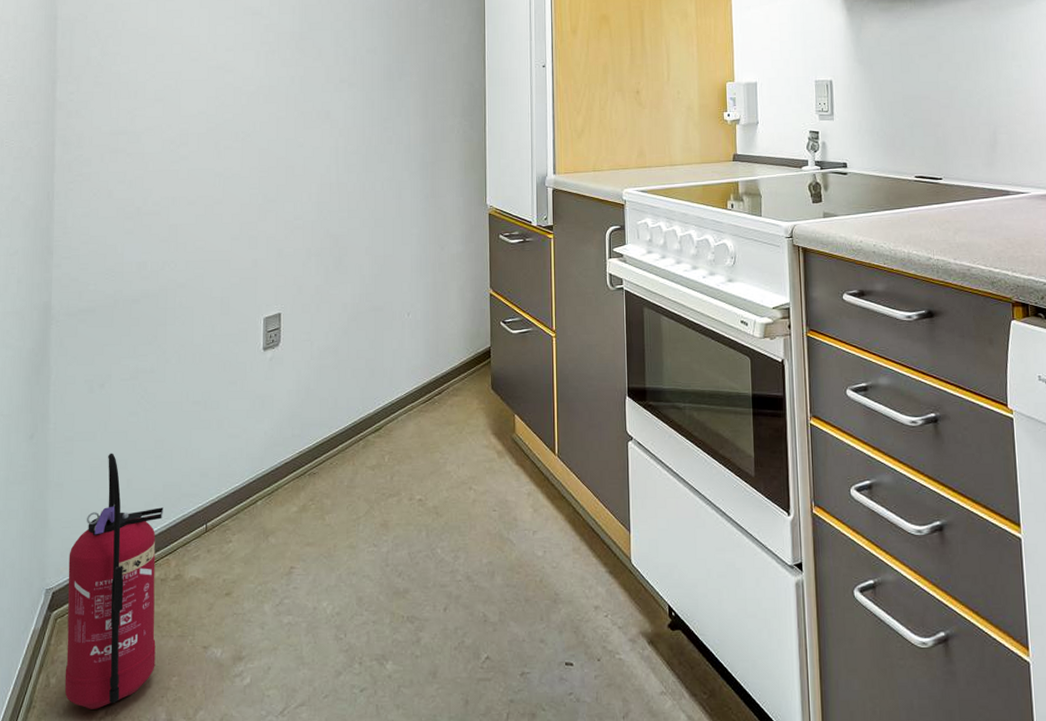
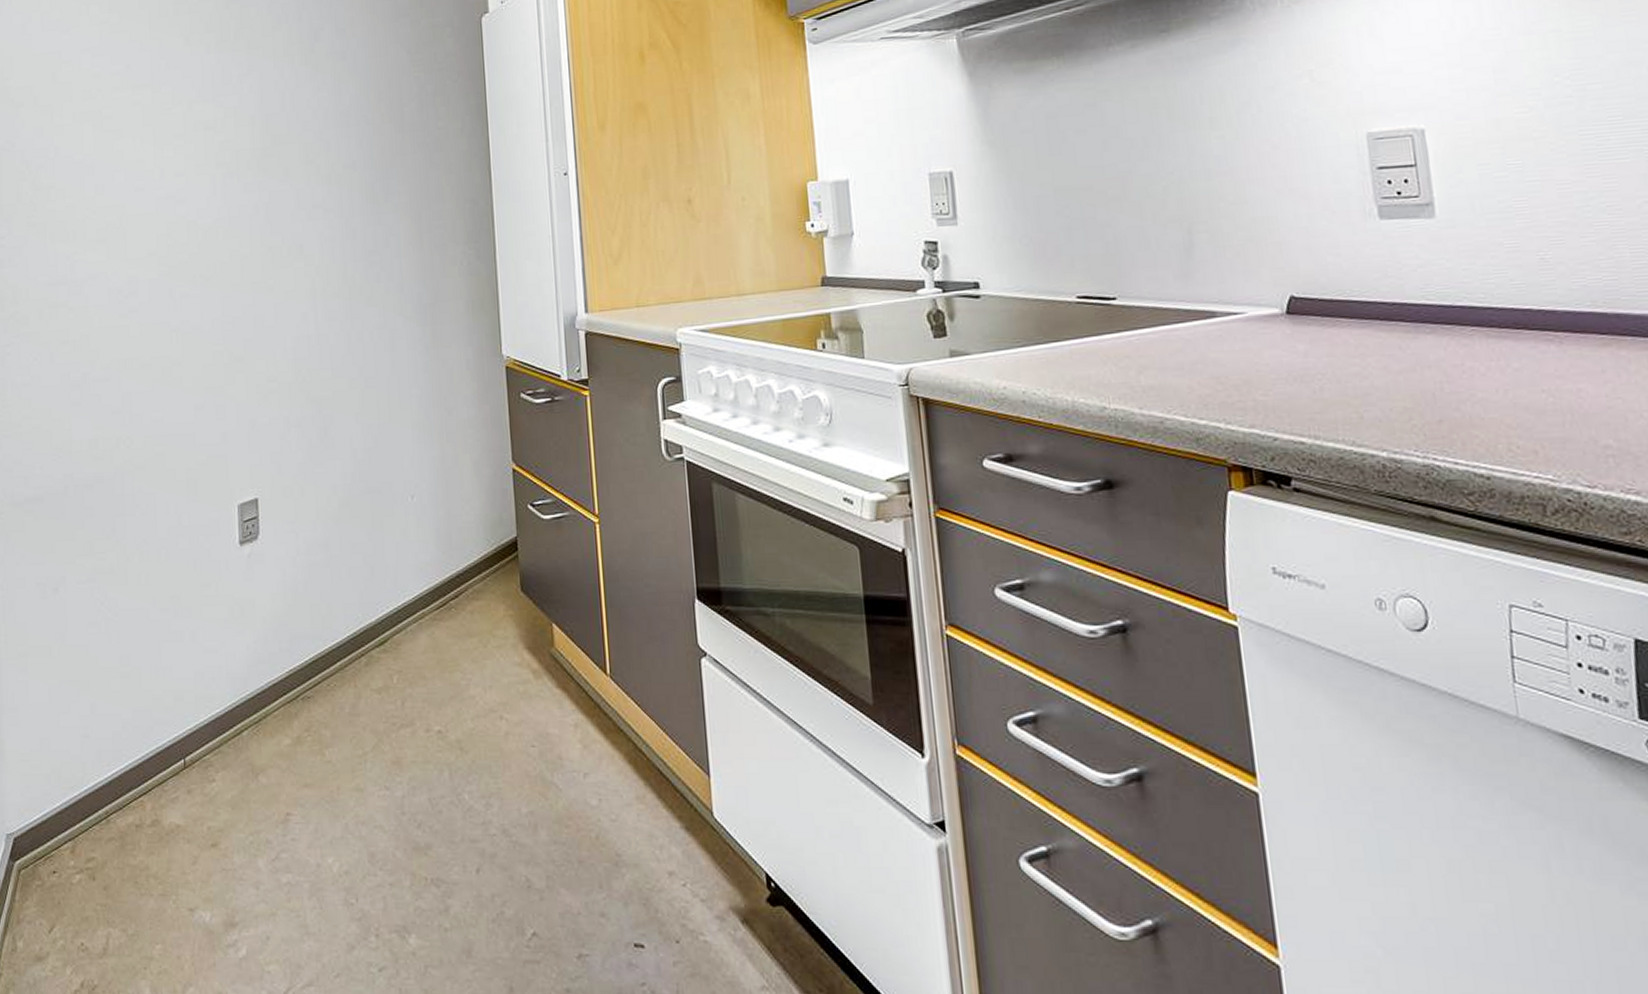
fire extinguisher: present [64,453,164,709] -> none [29,671,135,980]

